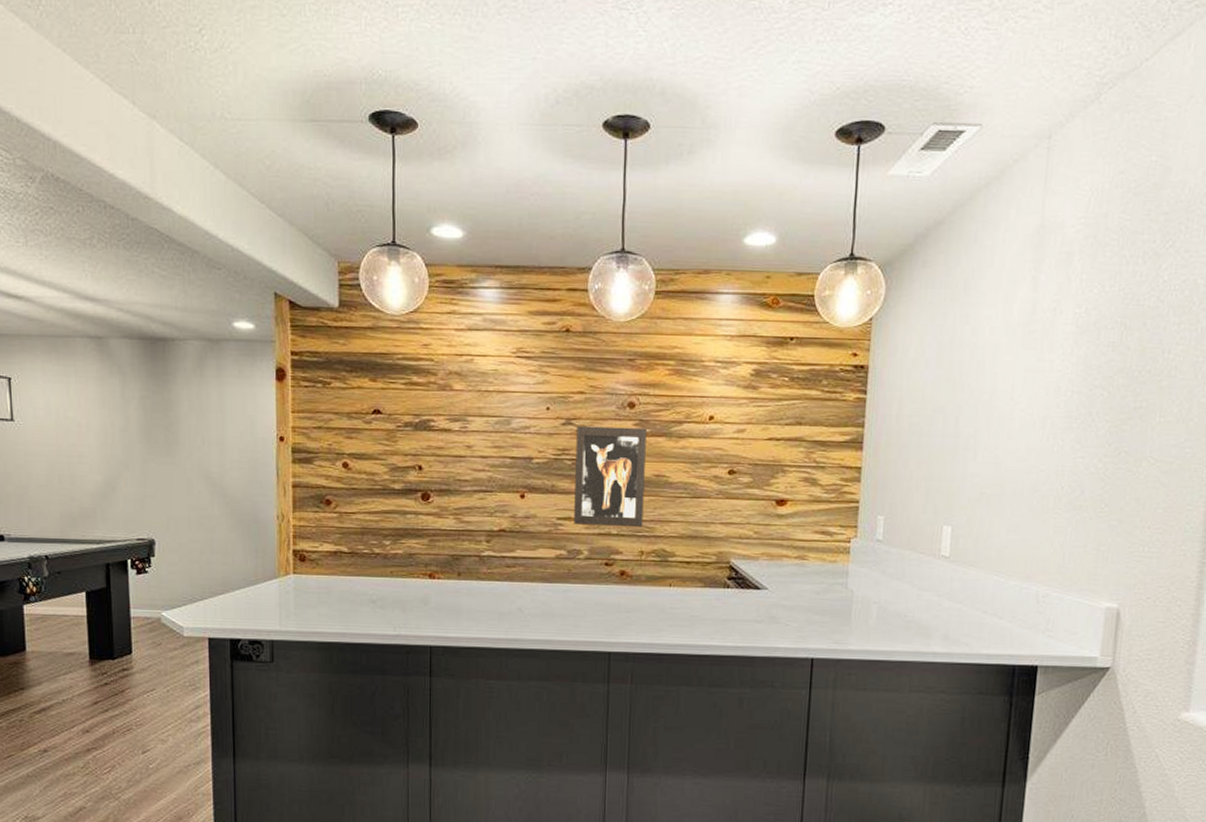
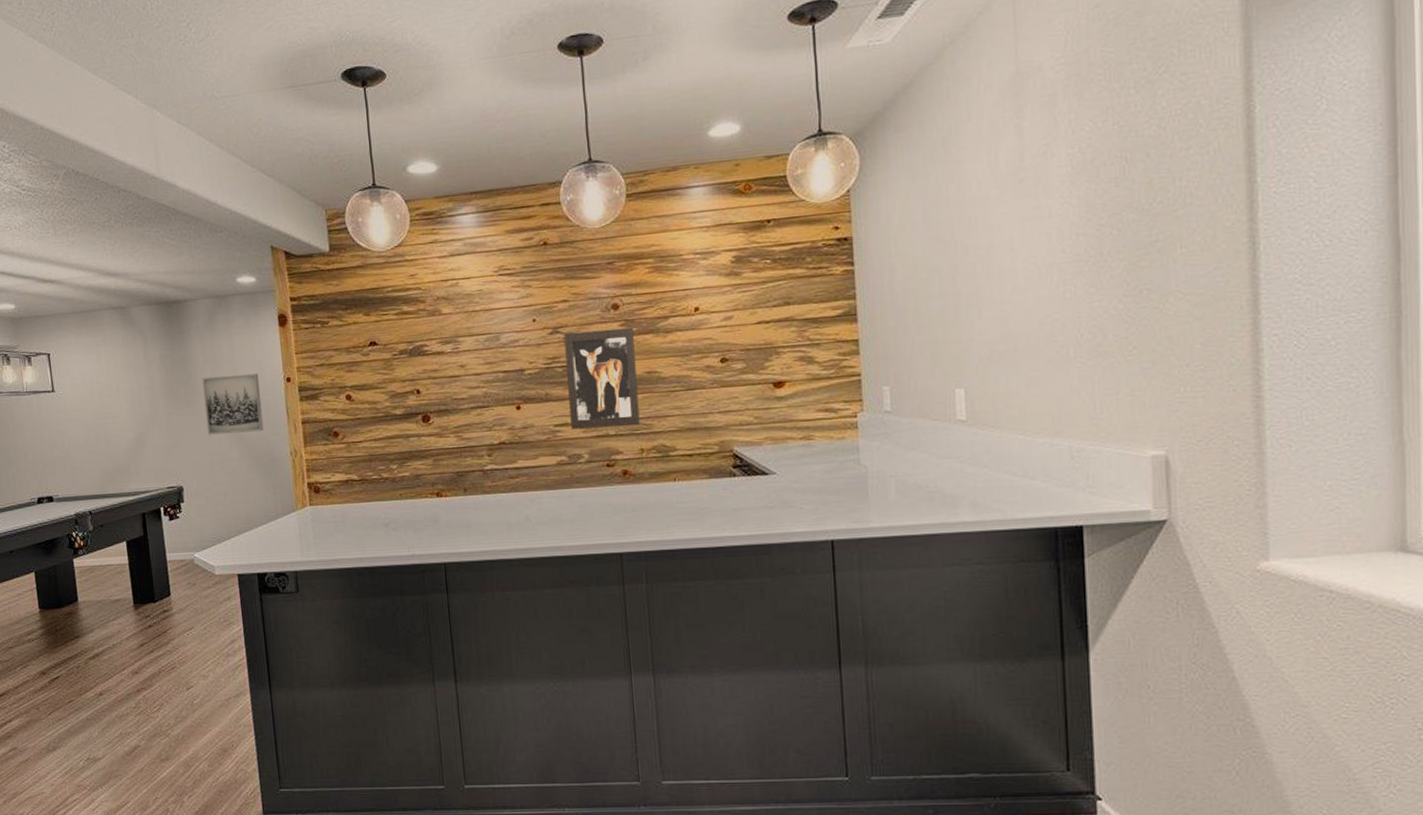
wall art: none [185,426,250,490] -> present [202,374,264,435]

